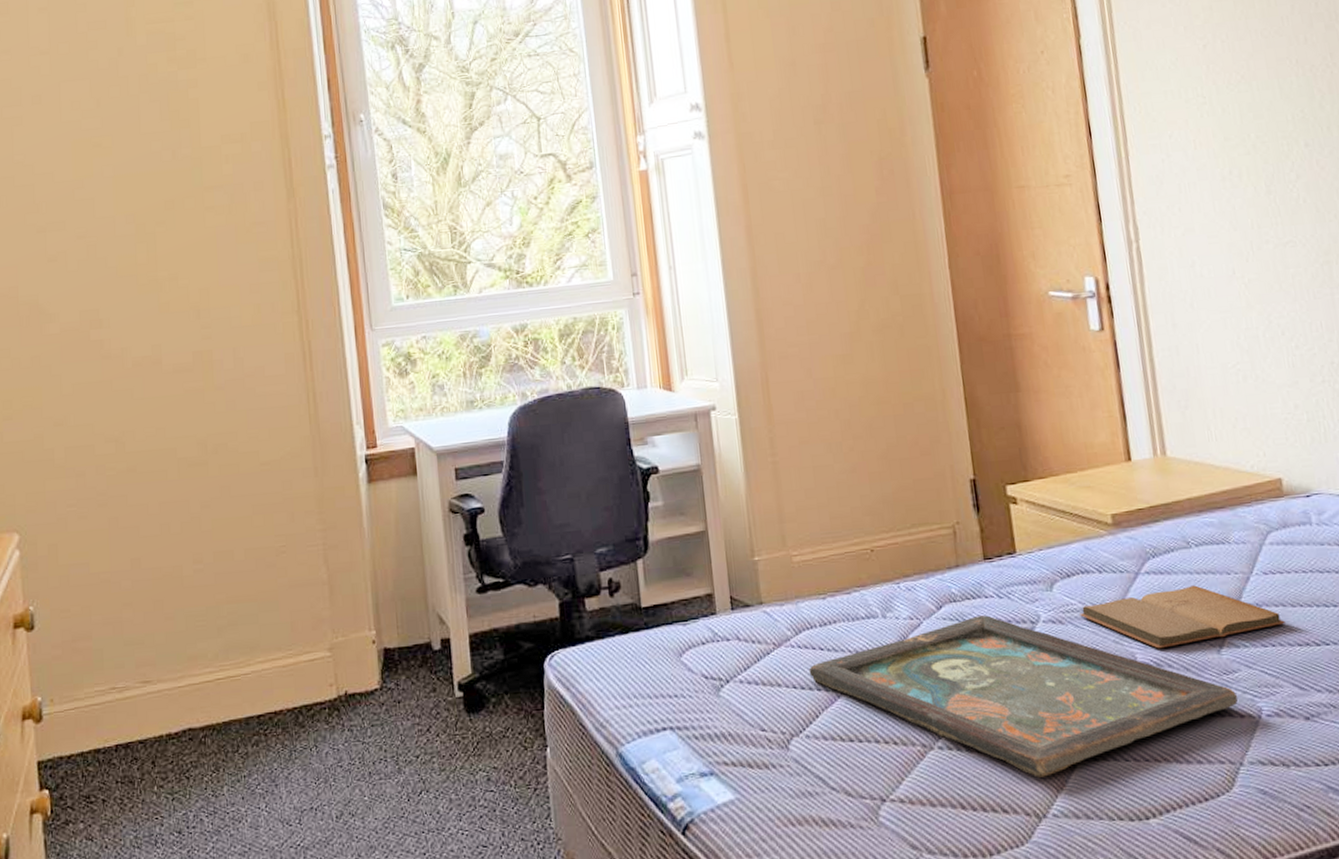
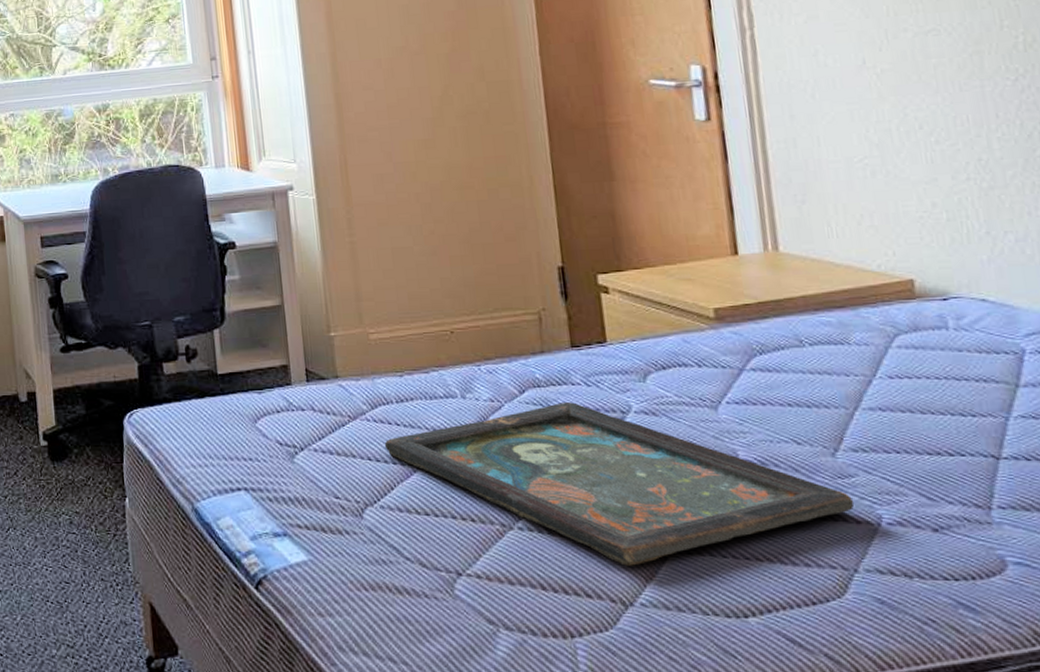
book: present [1080,585,1285,649] -> none [676,385,913,448]

